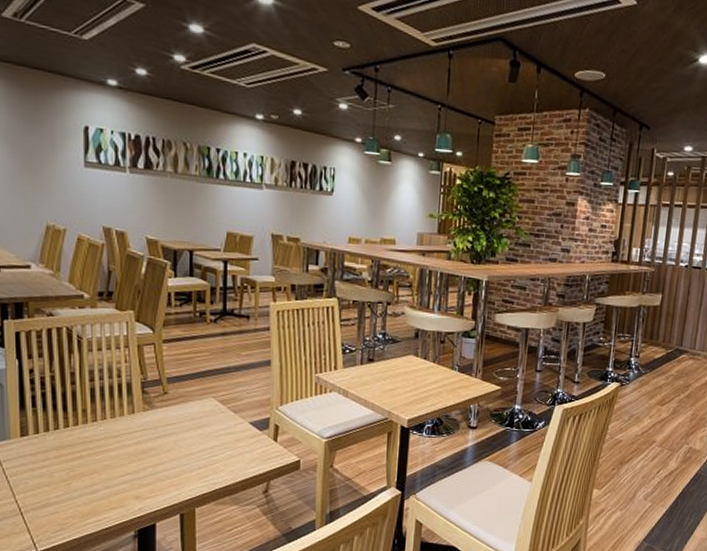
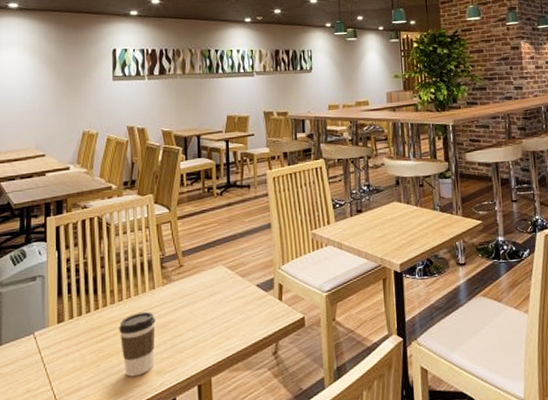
coffee cup: none [93,435,135,499] -> present [119,311,156,377]

